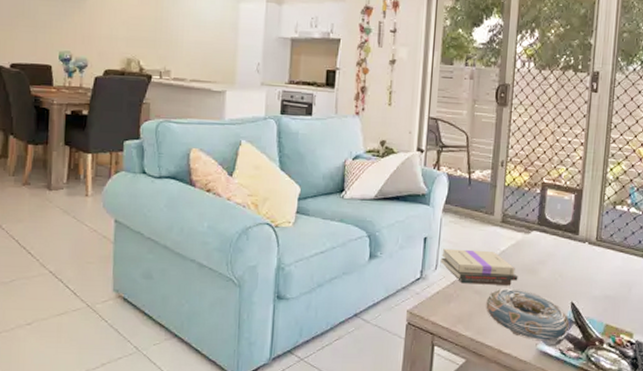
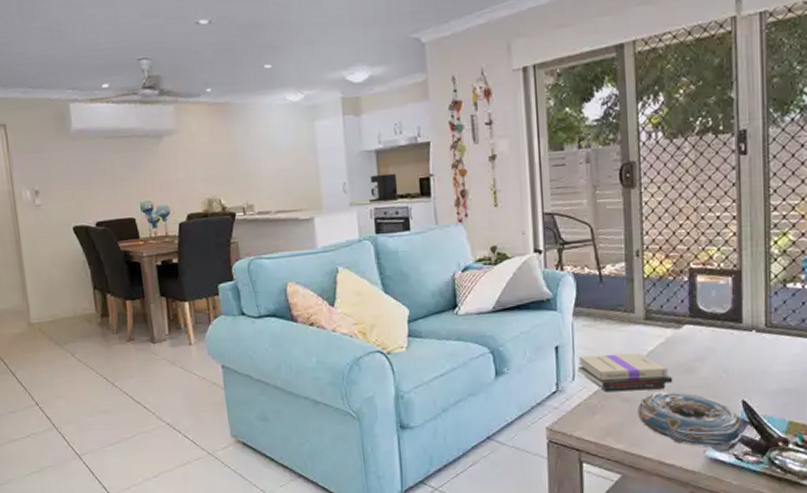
coffee maker: none [278,60,307,87] -> present [368,173,399,203]

